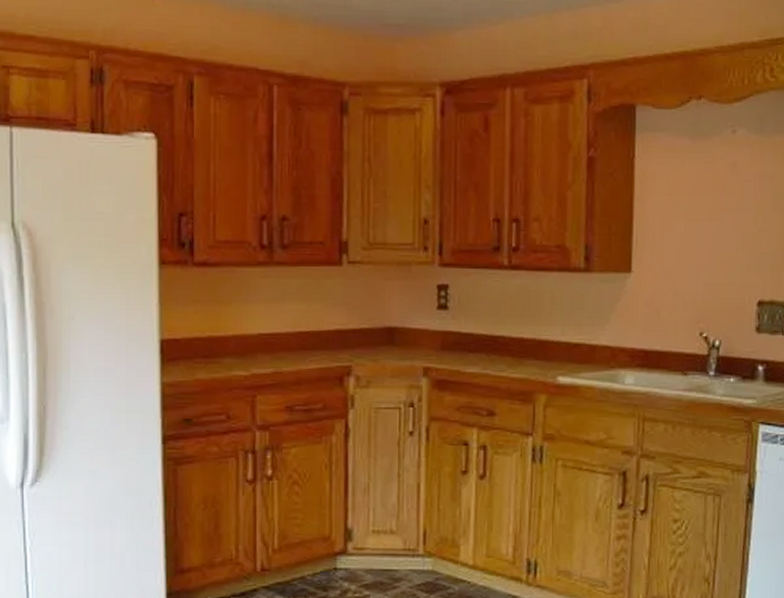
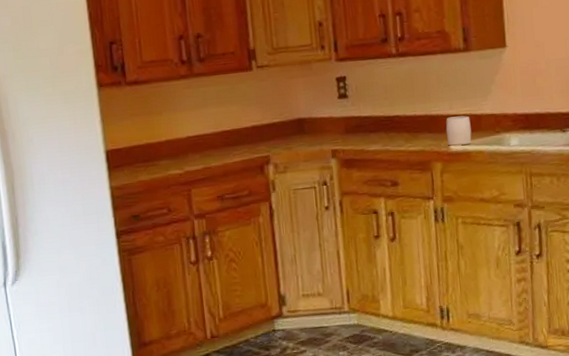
mug: none [554,344,583,378] -> present [445,115,472,146]

